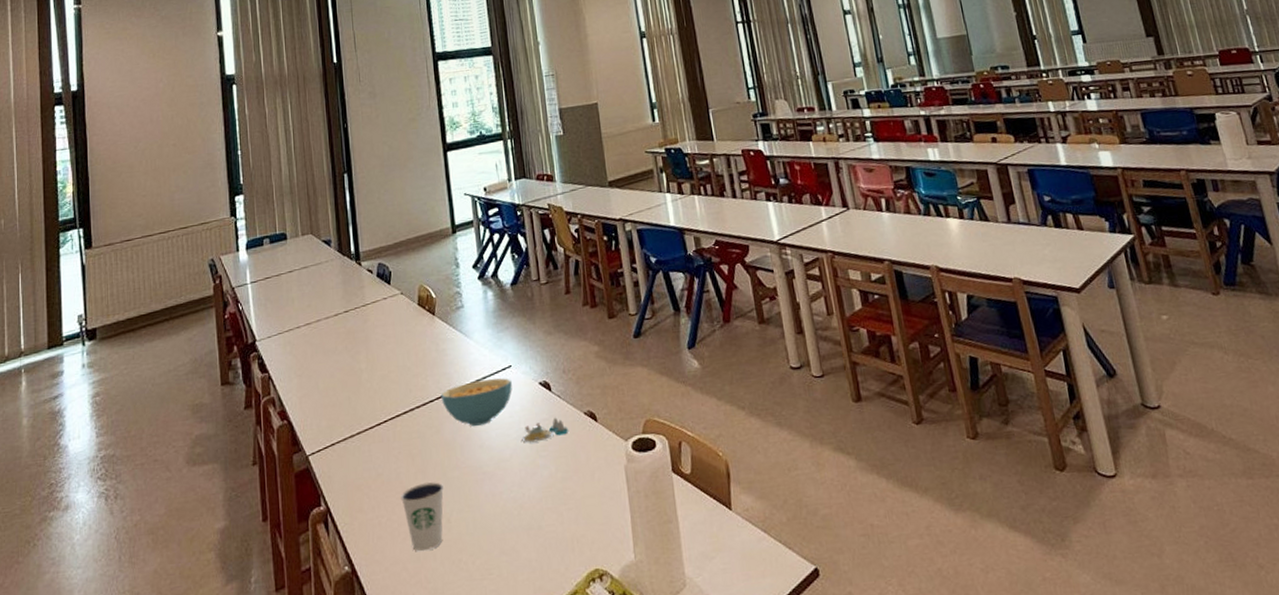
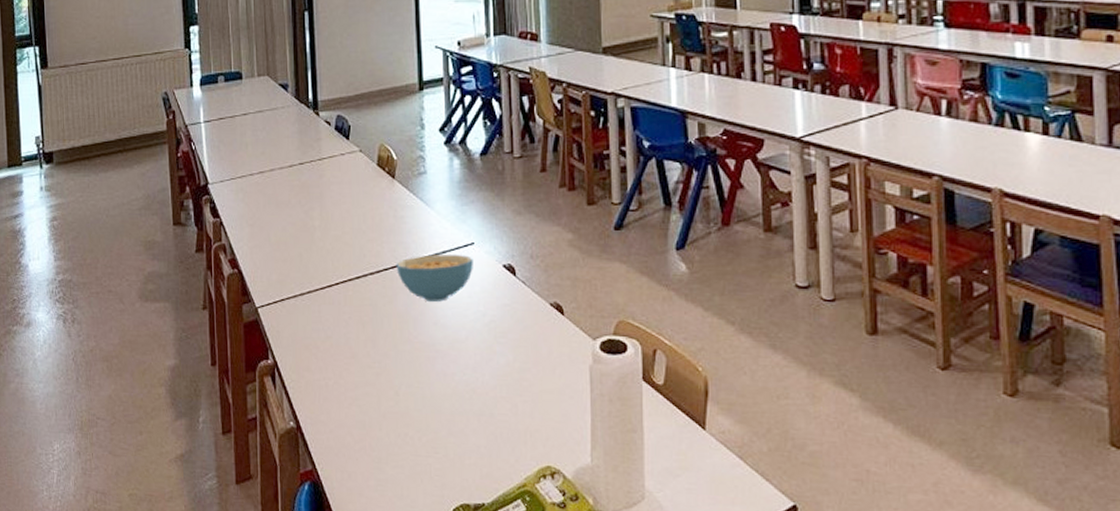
dixie cup: present [401,482,444,552] -> none [349,352,393,420]
salt and pepper shaker set: present [522,417,569,443] -> none [479,304,532,328]

